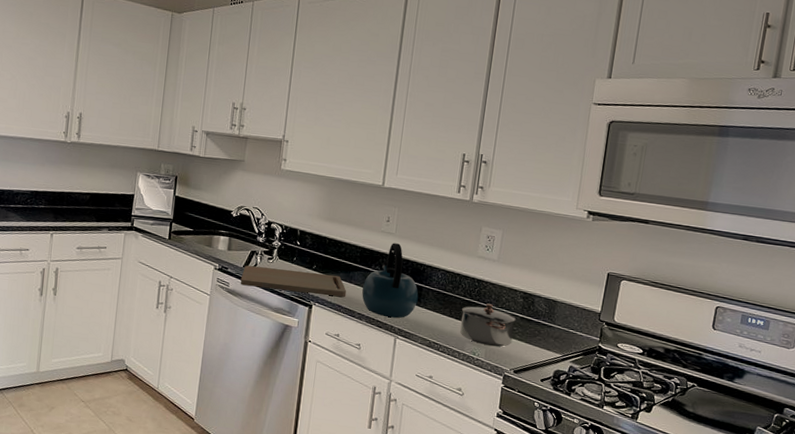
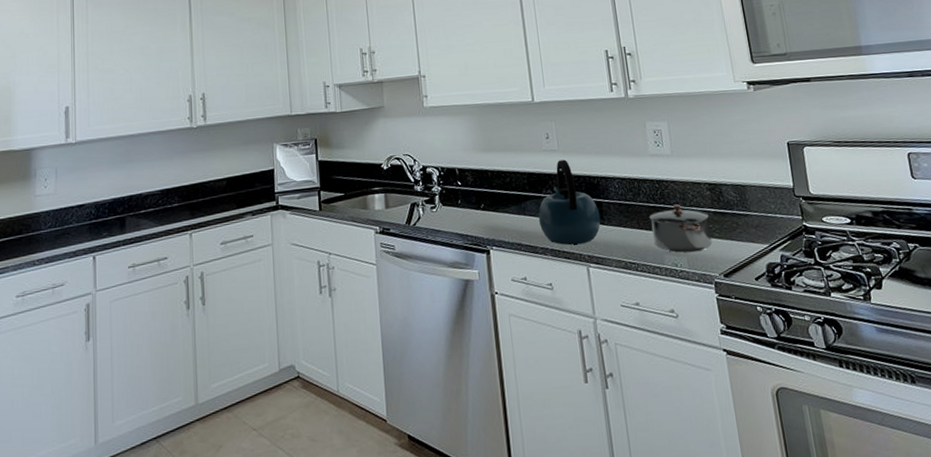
cutting board: present [240,265,347,298] -> none [406,210,524,245]

